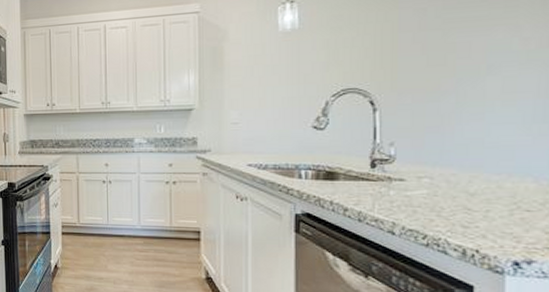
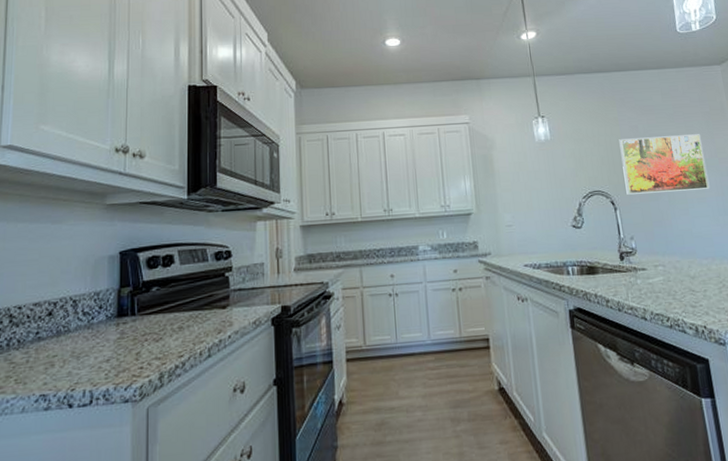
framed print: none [394,16,527,94] -> present [619,134,710,195]

